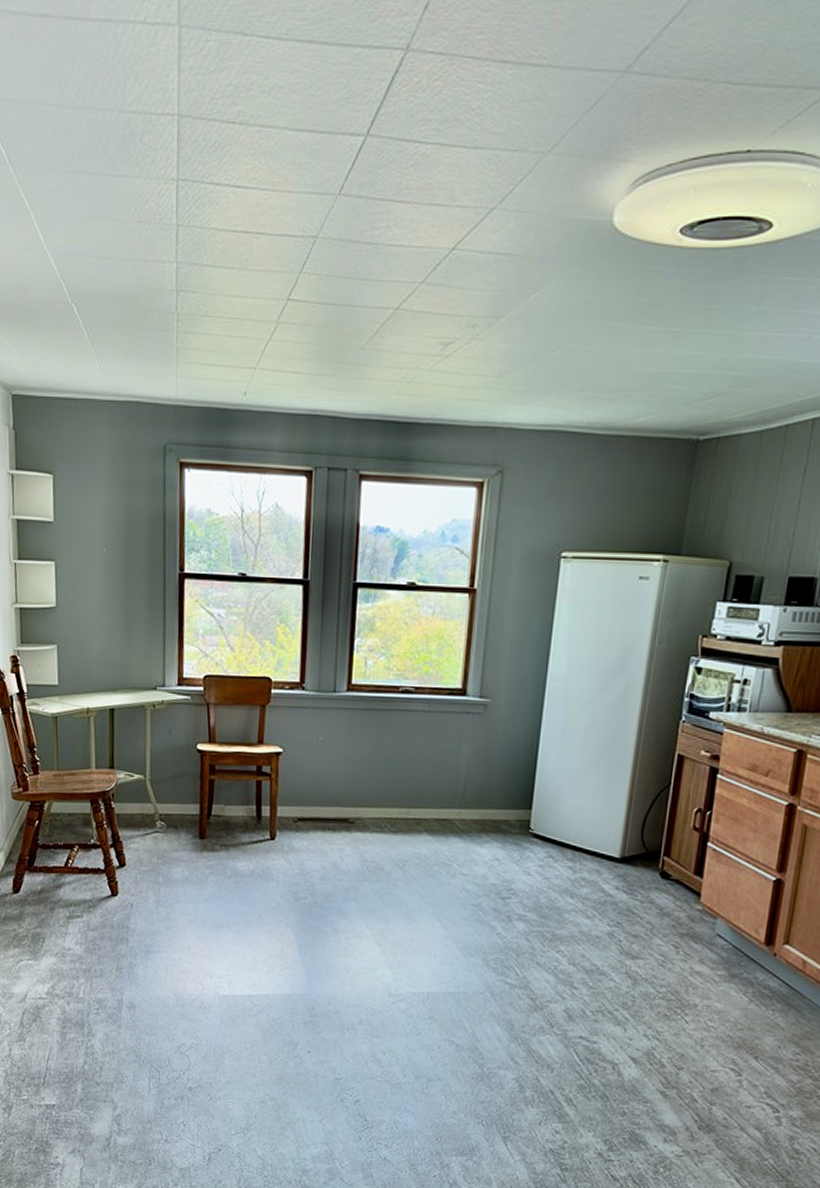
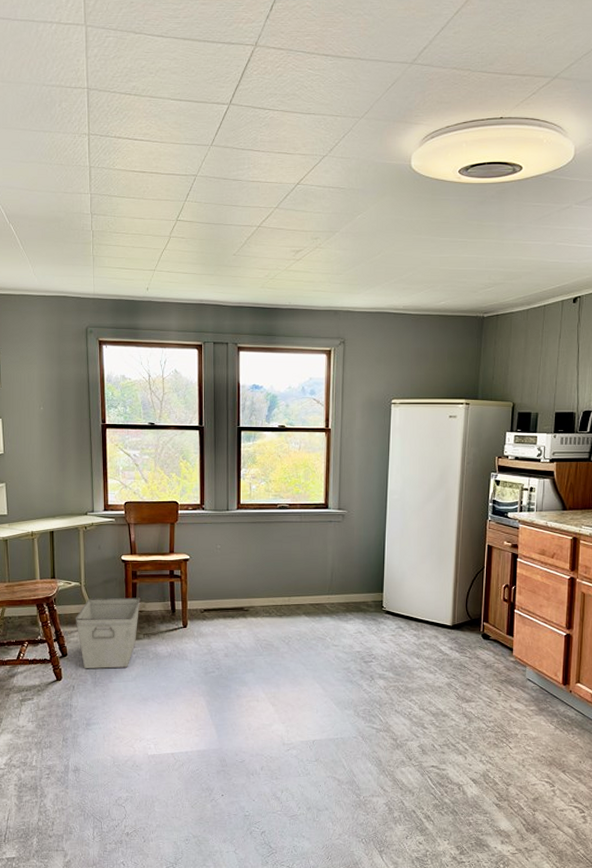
storage bin: none [136,795,219,886] -> present [75,597,141,669]

